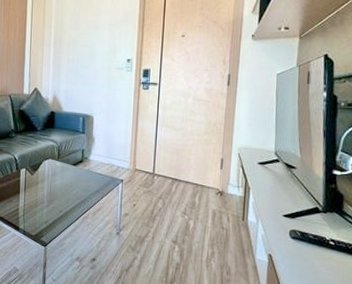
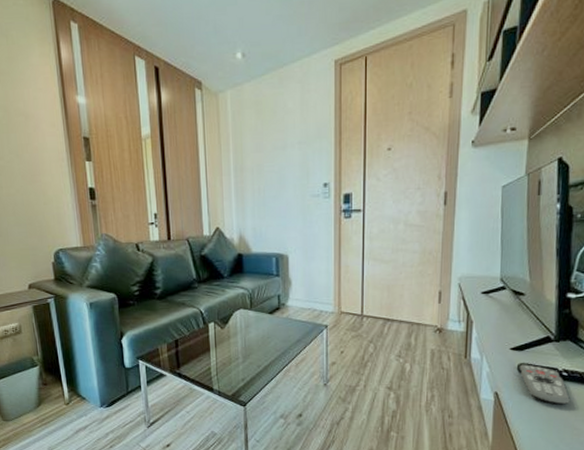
remote control: none [290,231,337,272] -> present [519,364,570,405]

